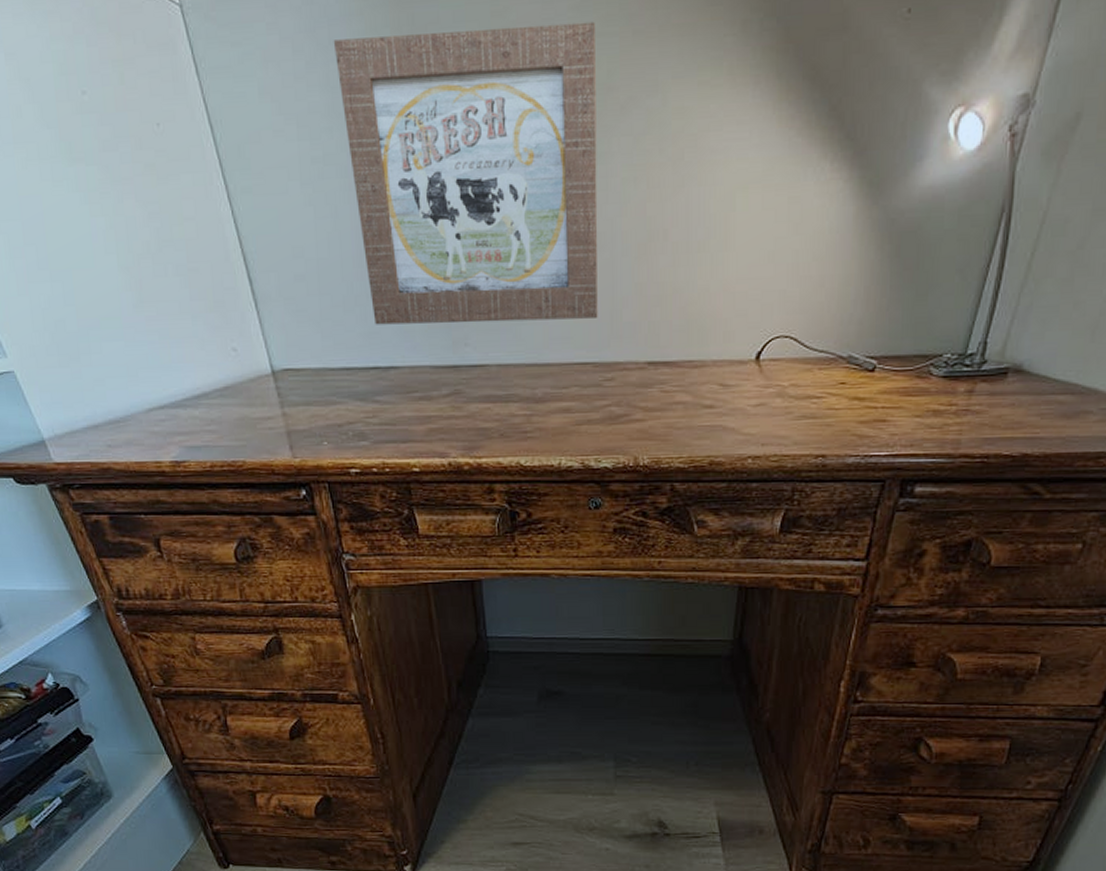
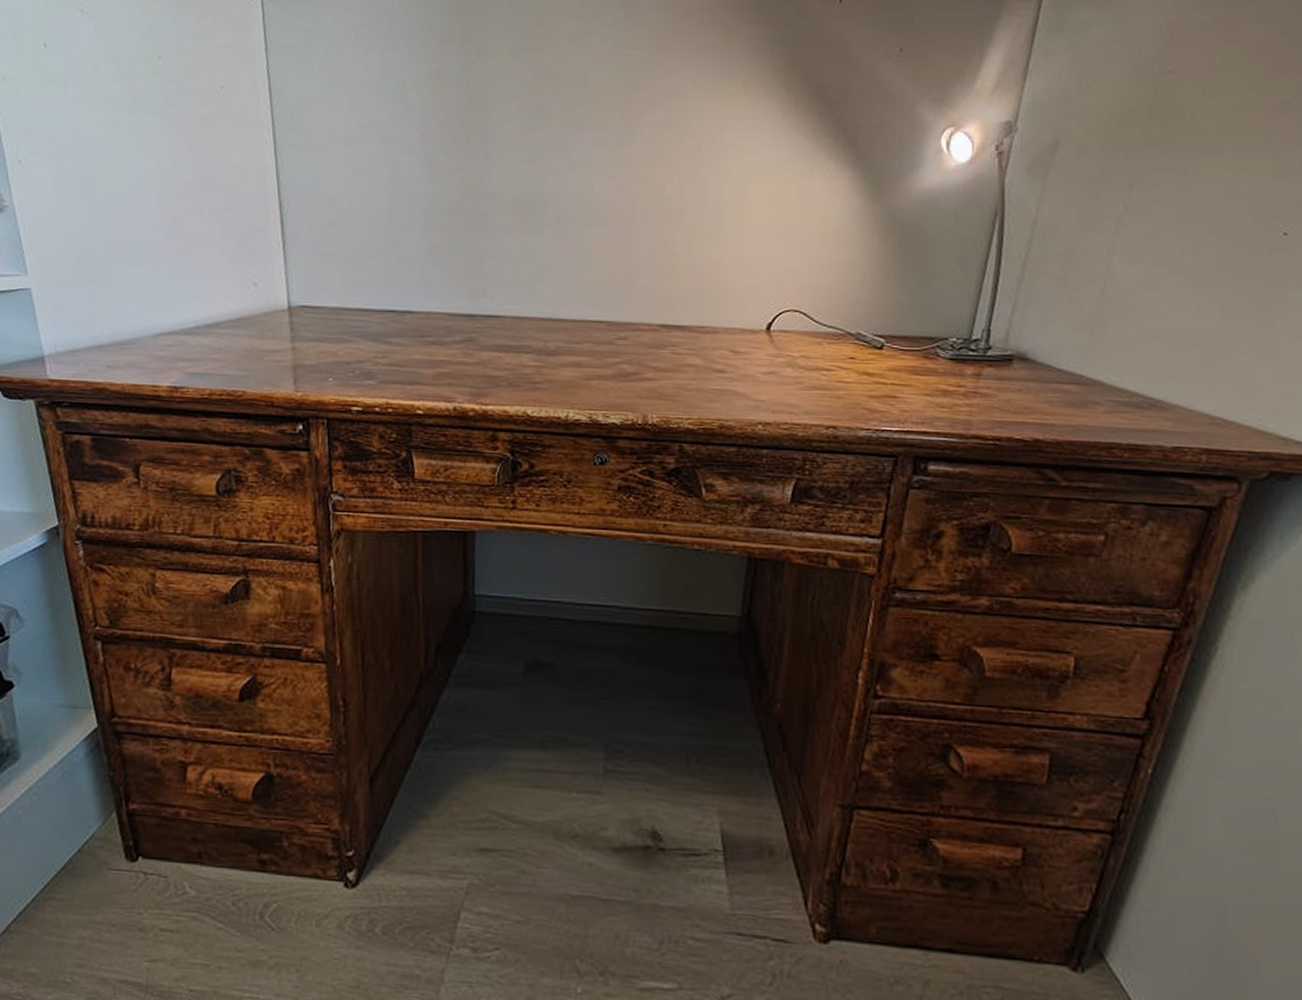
wall art: present [333,21,598,325] -> none [392,34,626,281]

